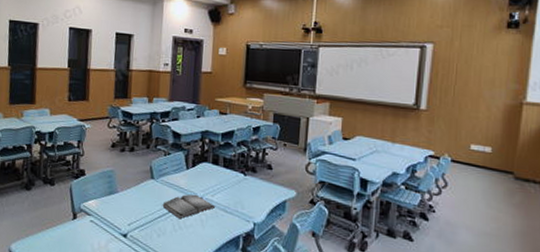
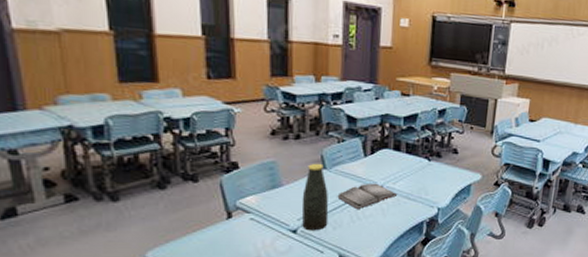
bottle: none [131,173,155,237] -> present [301,163,329,231]

